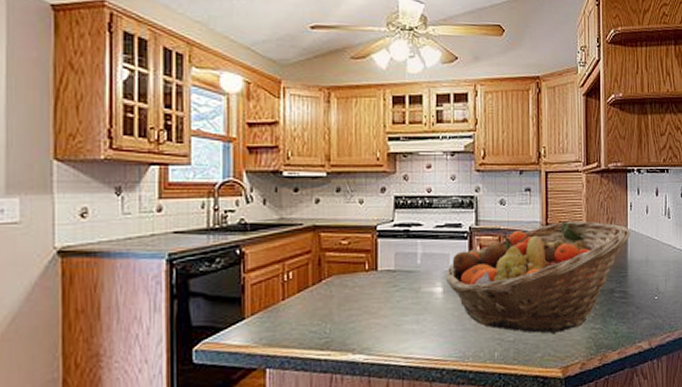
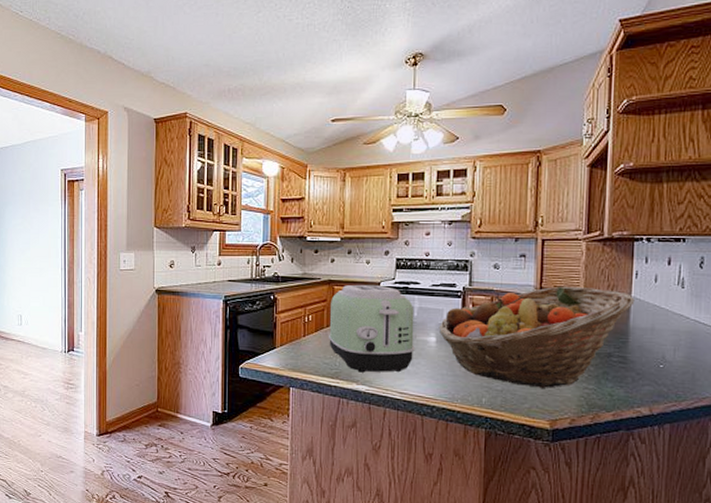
toaster: none [314,228,420,339] -> present [328,284,415,373]

